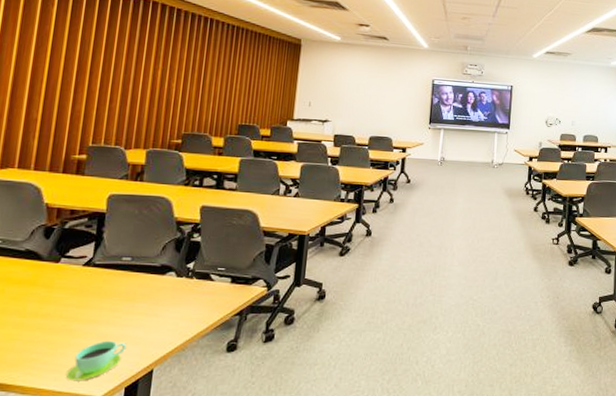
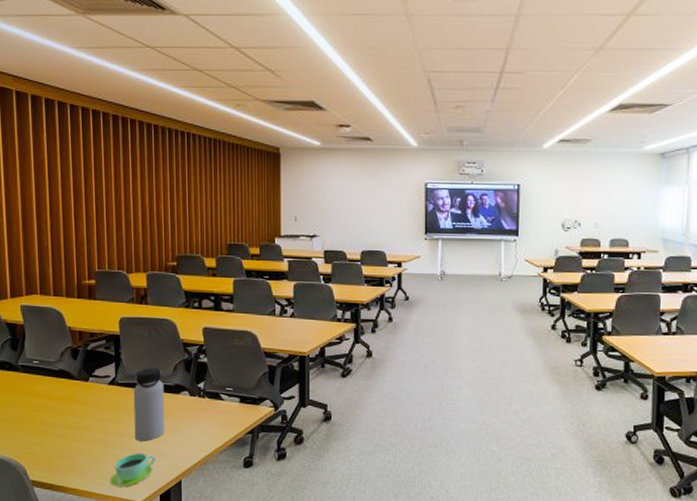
water bottle: none [105,247,149,328] -> present [133,367,165,442]

